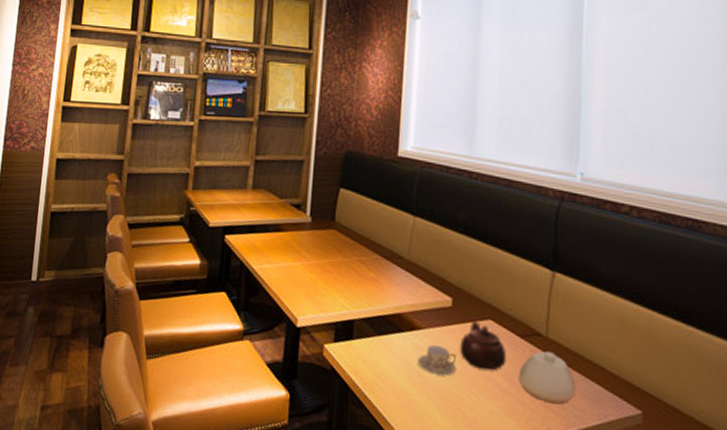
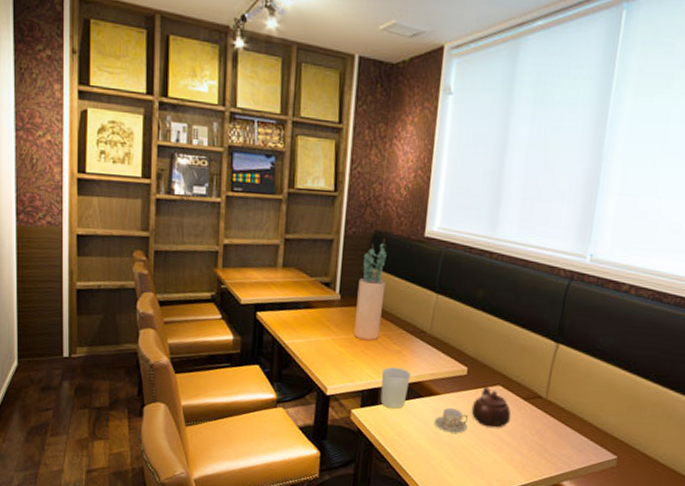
vase: none [326,159,359,267] -> present [354,238,387,341]
candle holder: none [356,296,389,346] -> present [380,367,411,410]
sugar bowl: present [518,351,576,405] -> none [519,411,567,453]

